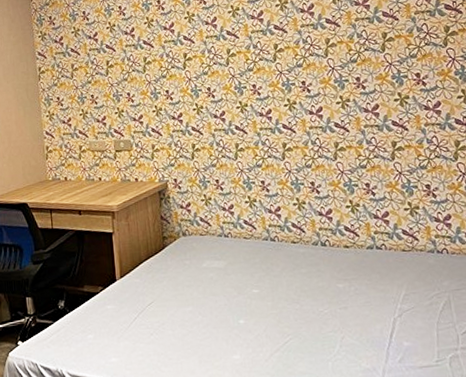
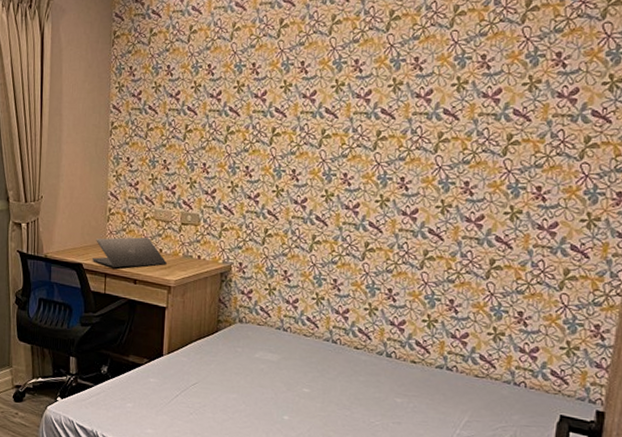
laptop: none [35,169,107,202] -> present [91,237,167,268]

